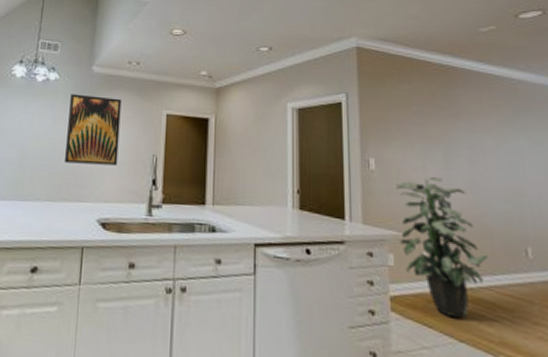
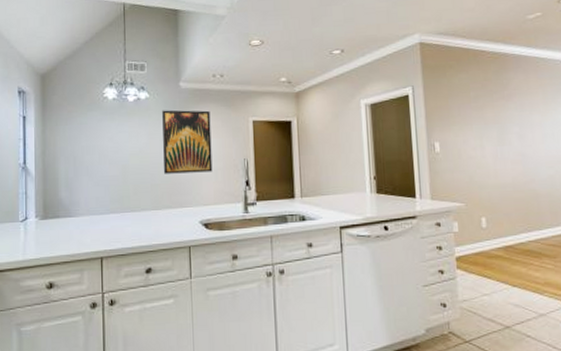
indoor plant: present [395,176,488,318] -> none [457,152,535,267]

